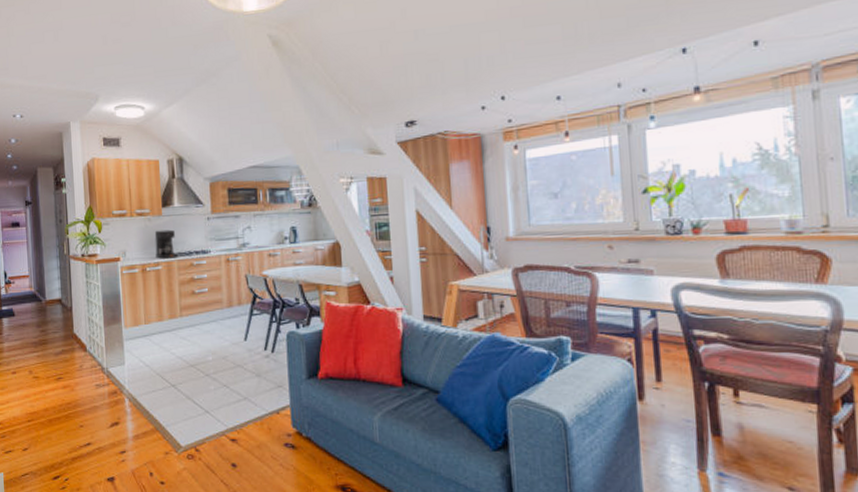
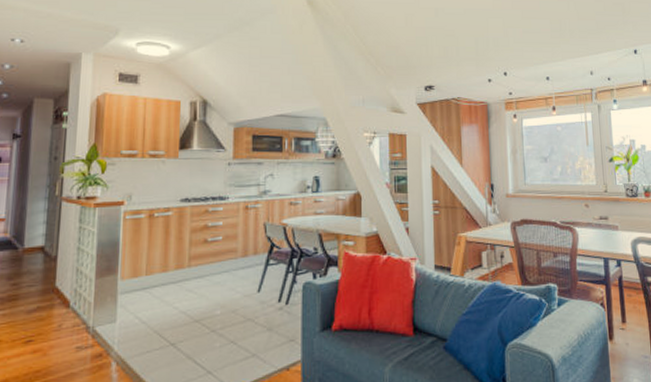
coffee maker: present [154,229,179,259] -> none [166,173,193,204]

